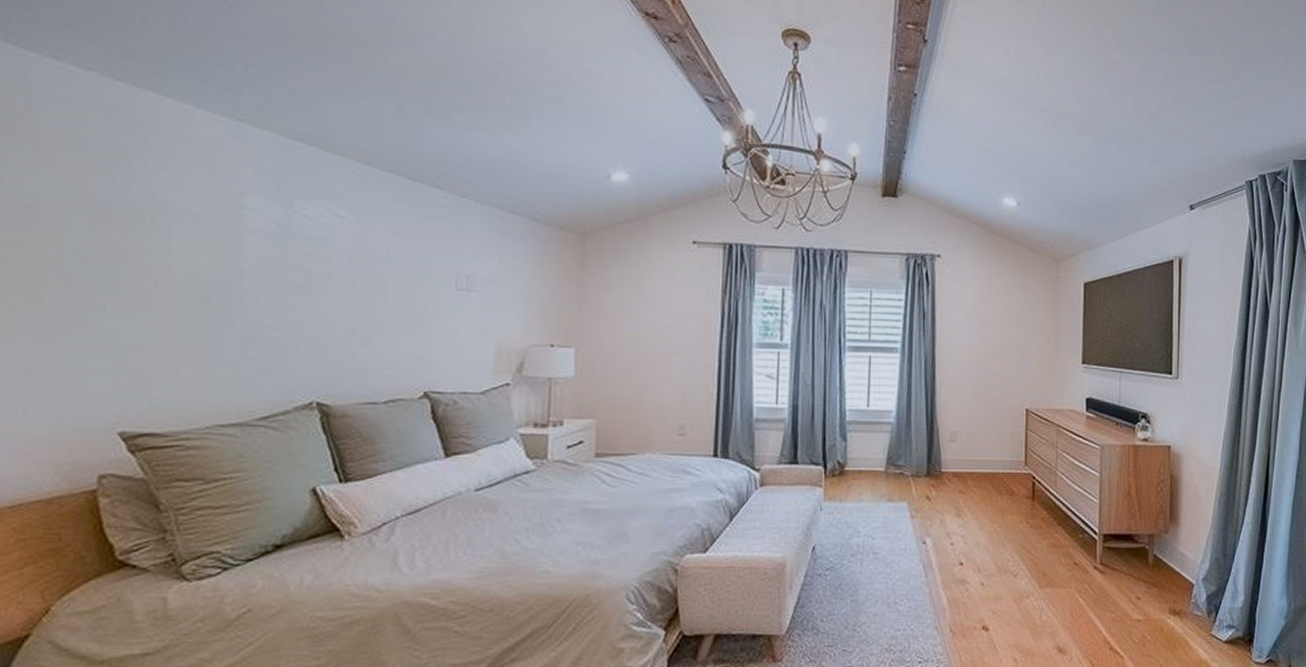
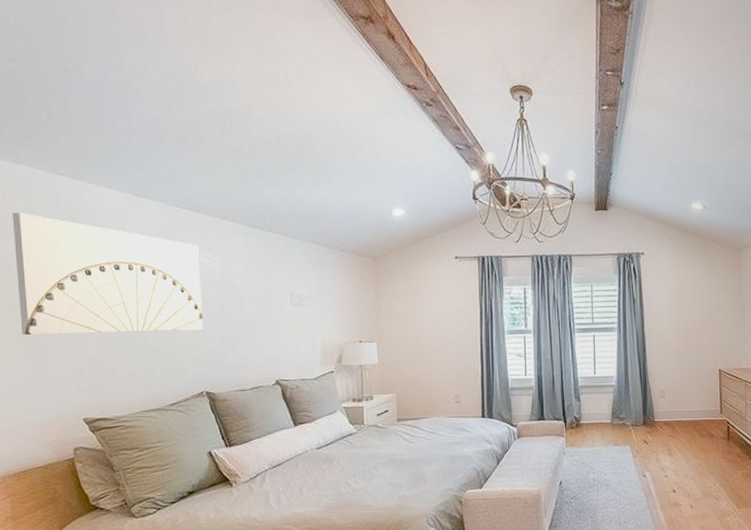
wall art: none [32,127,326,315] -> present [12,212,203,335]

